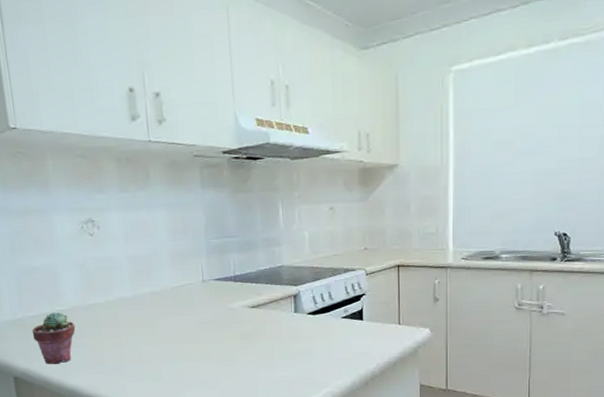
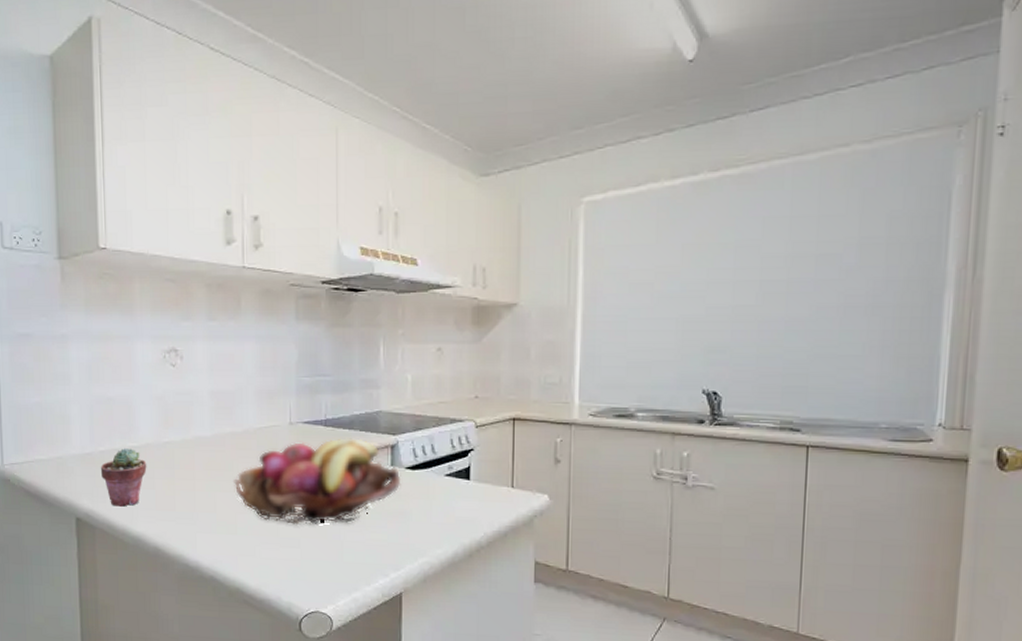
fruit basket: none [156,290,304,369] -> present [234,438,401,525]

